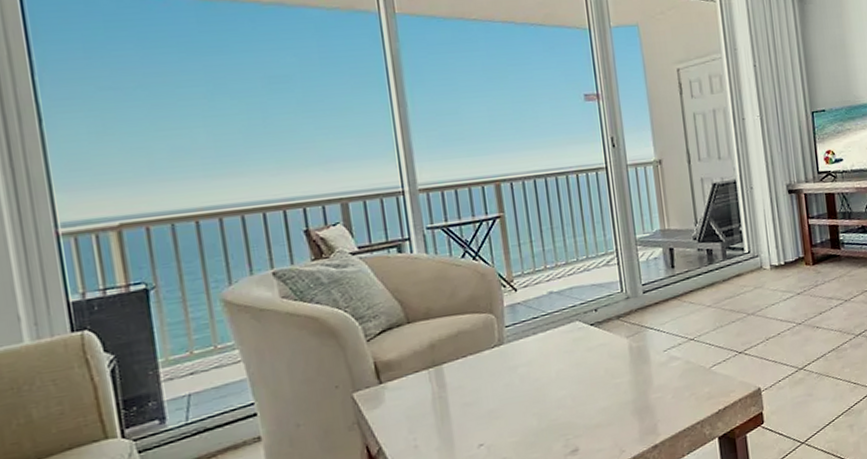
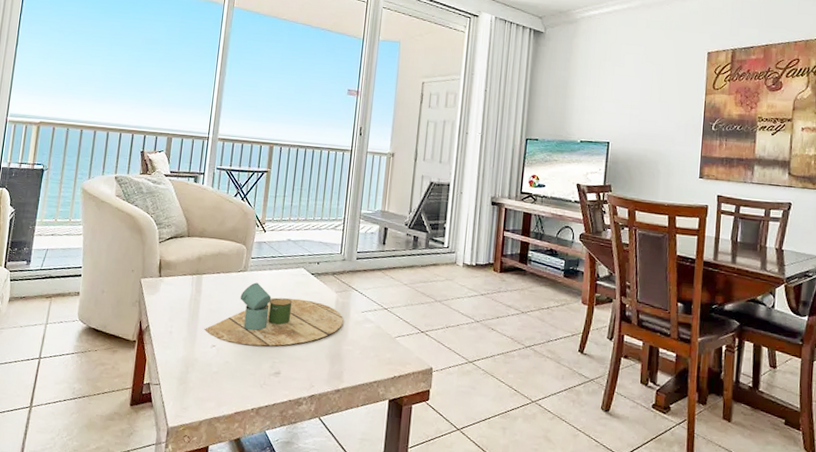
decorative tray: none [462,353,644,435] -> present [204,282,343,346]

